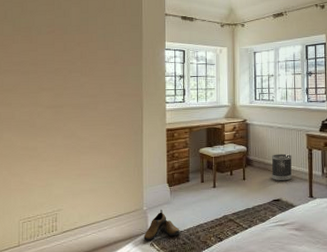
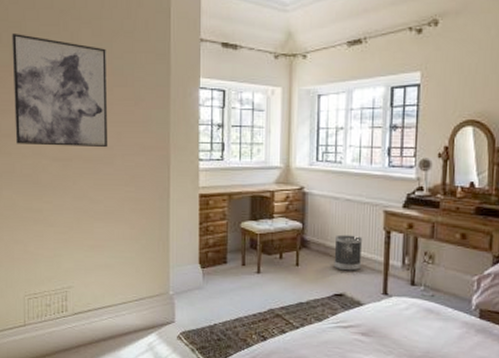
wall art: none [15,11,93,97] -> present [12,32,108,148]
shoe: present [143,210,180,241] -> none [169,296,214,333]

